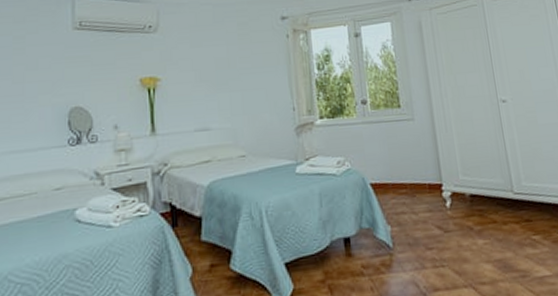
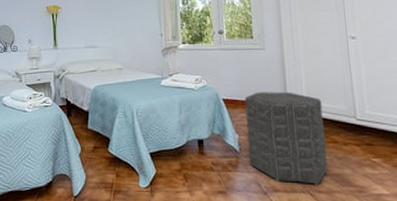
ottoman: none [395,168,489,278] -> present [245,92,328,184]

